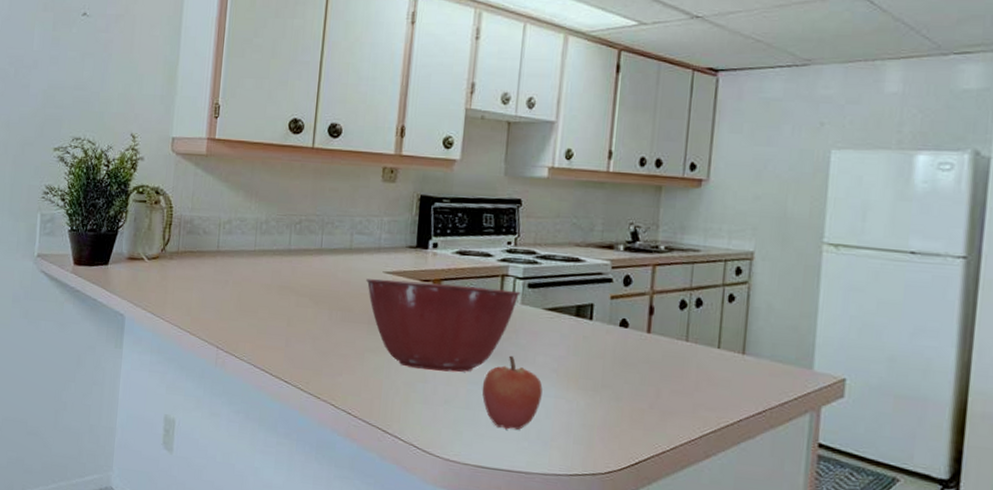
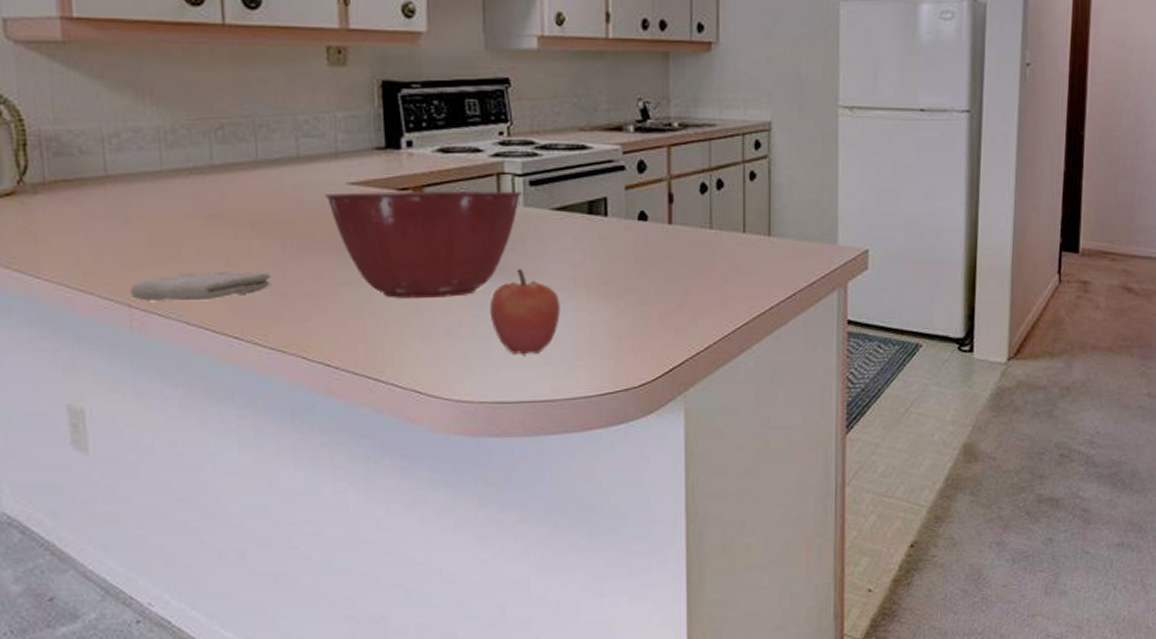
washcloth: none [220,327,318,351] -> present [130,271,272,302]

